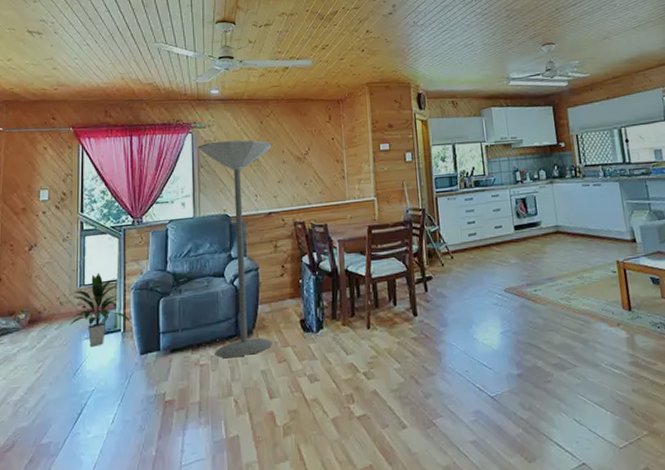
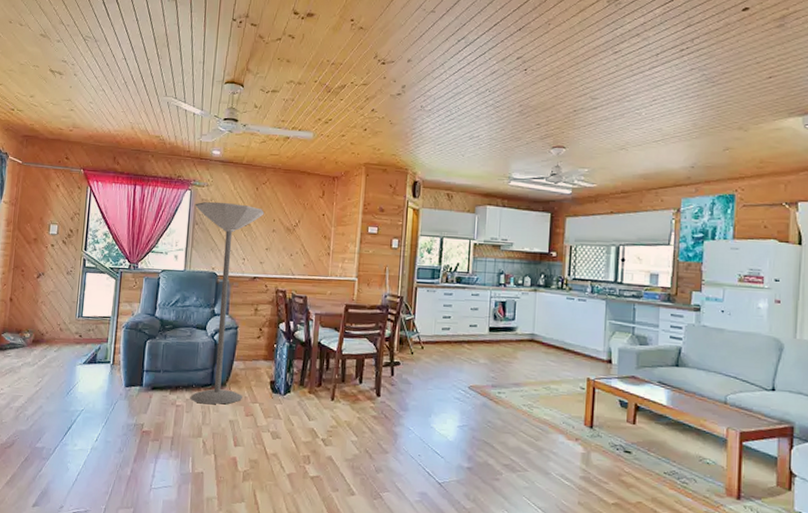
indoor plant: present [70,272,131,347] -> none [67,307,120,373]

